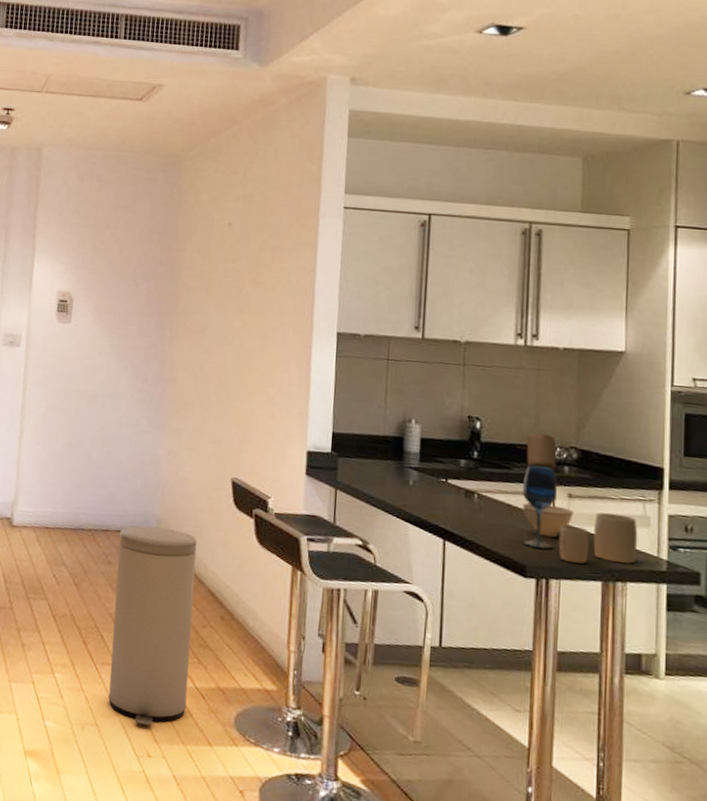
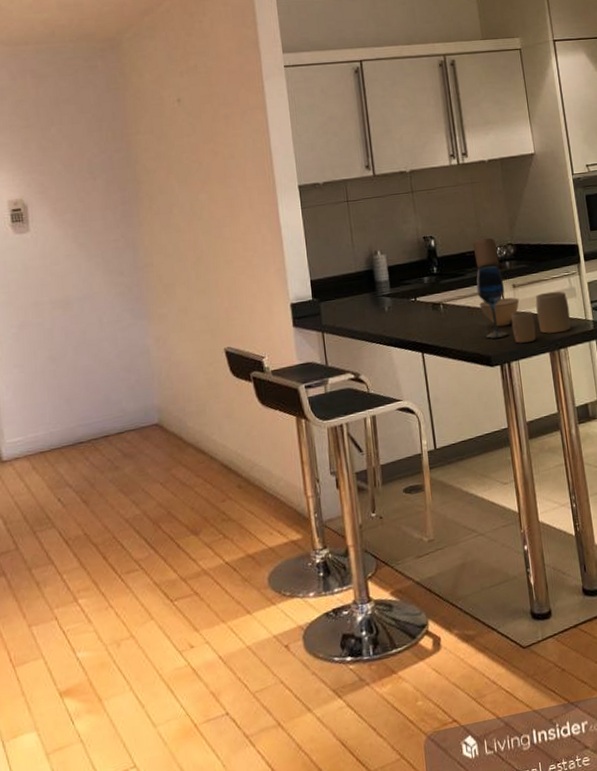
pedal bin: present [108,526,197,725] -> none [121,414,221,620]

